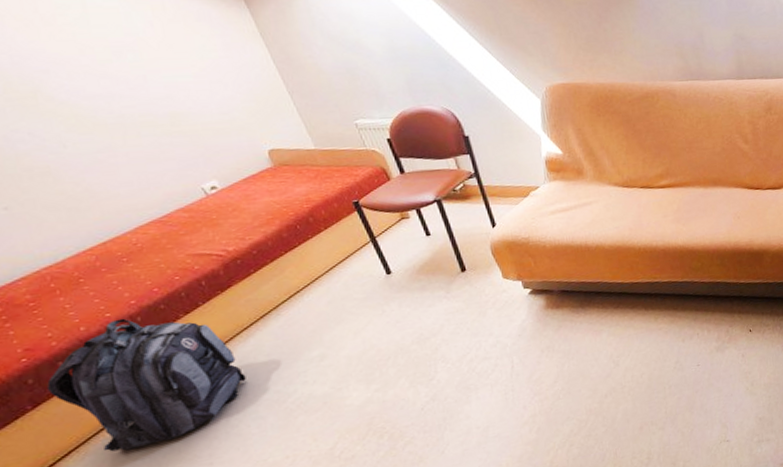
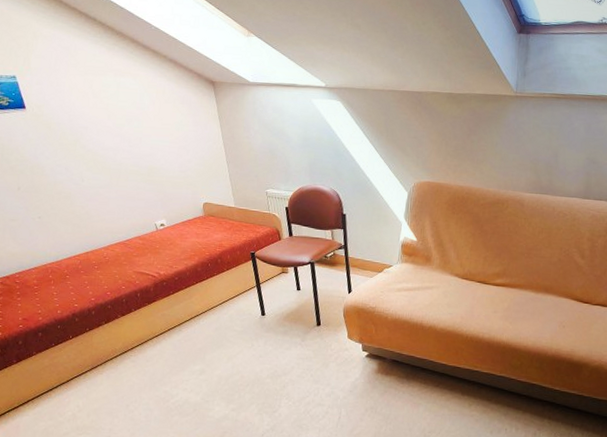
backpack: present [47,318,246,452] -> none [28,310,148,411]

